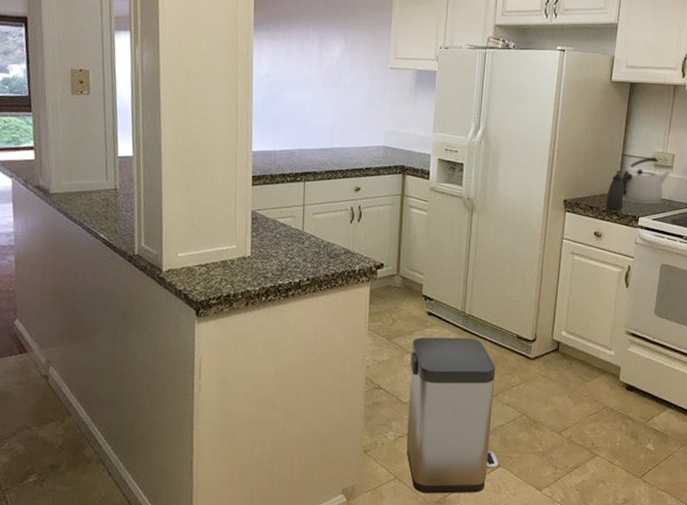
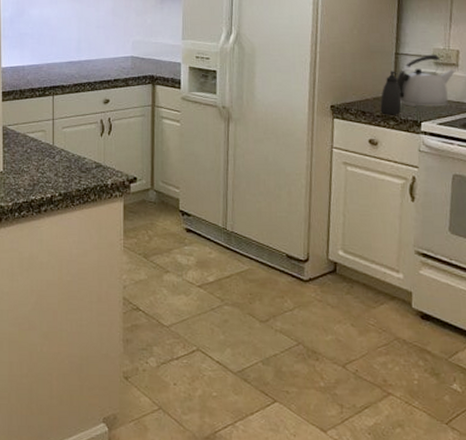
pedal bin: present [406,337,500,494] -> none [169,255,276,430]

